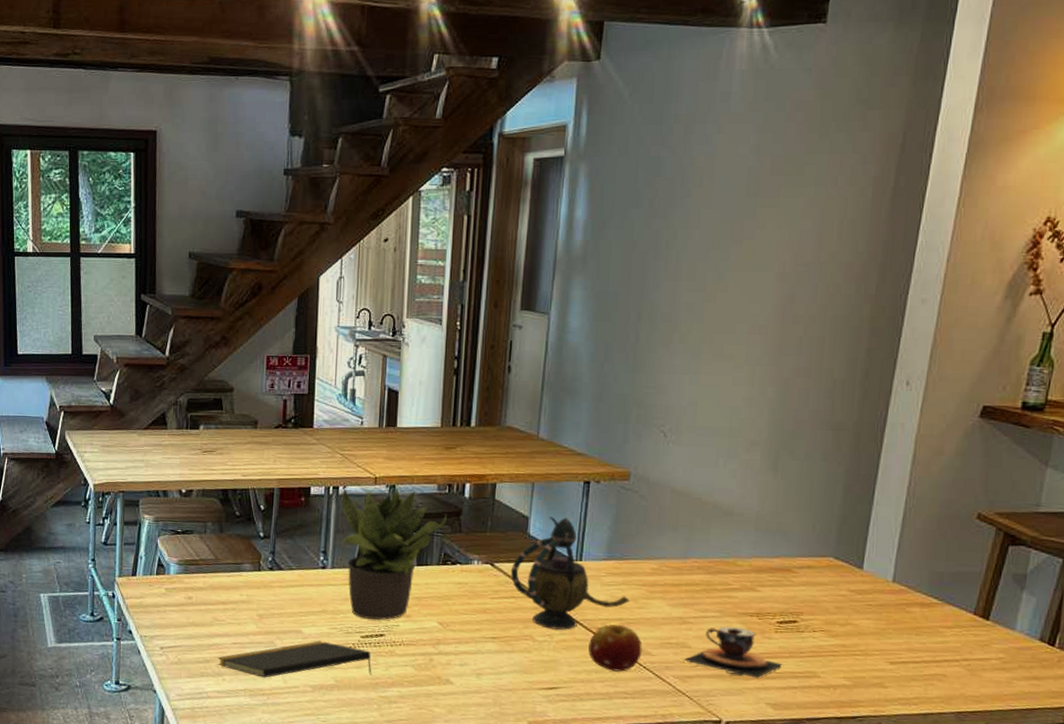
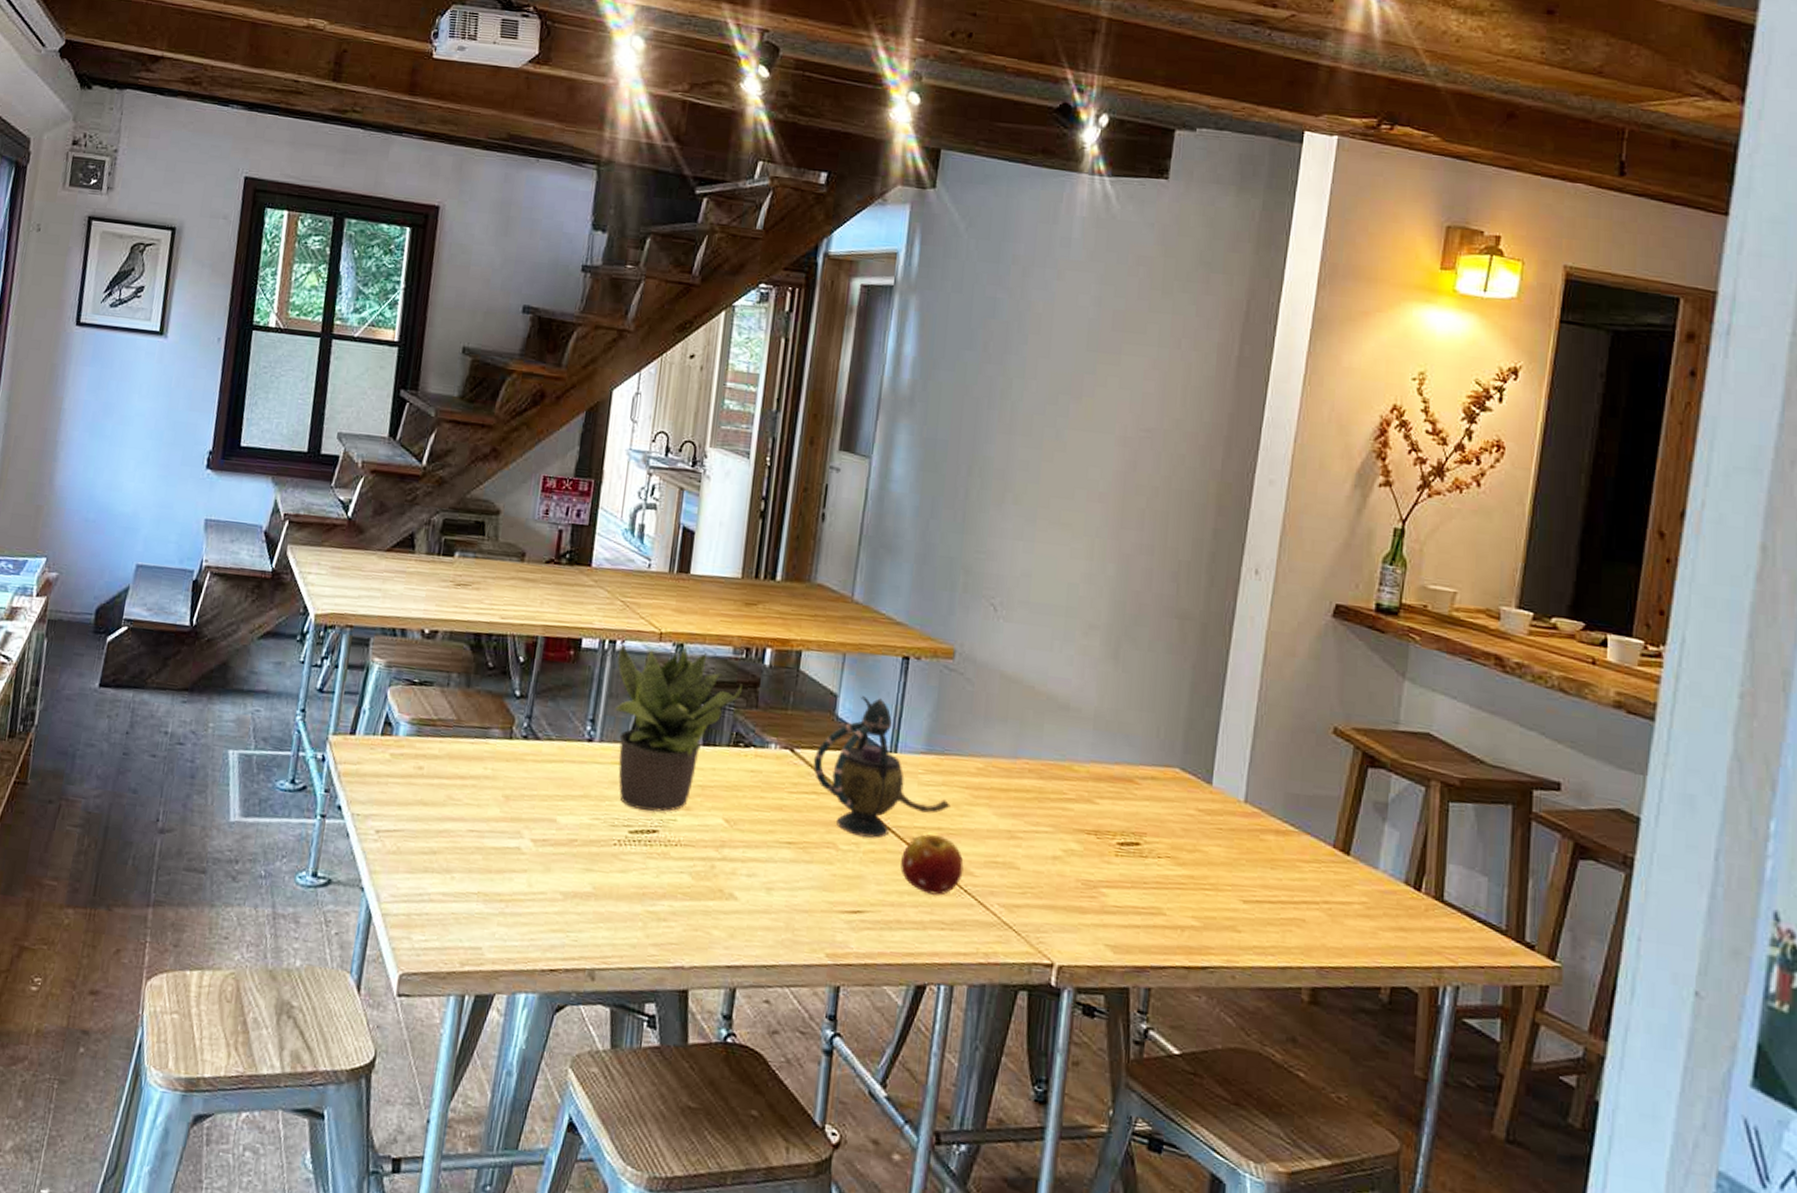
notepad: present [218,641,372,678] -> none [447,833,640,882]
teacup: present [682,626,783,678] -> none [1010,844,1124,913]

